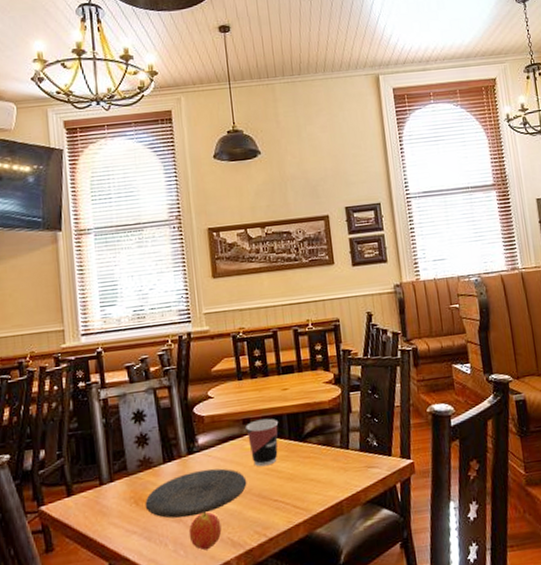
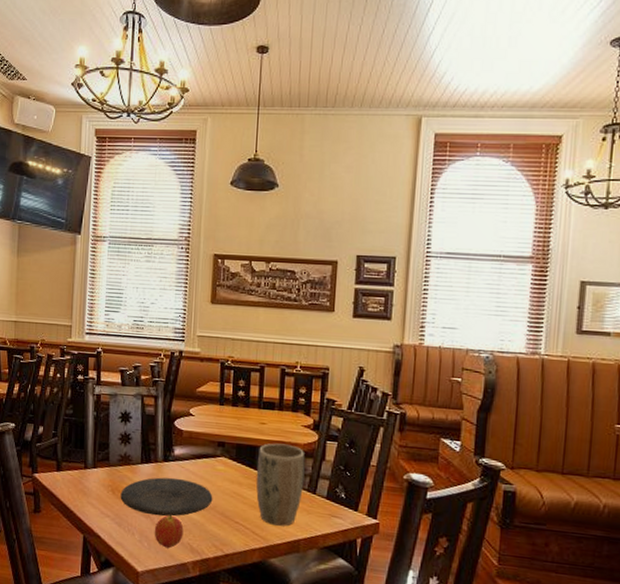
cup: present [245,418,278,467] -> none [220,445,251,490]
plant pot: none [285,404,336,493] -> present [256,443,305,526]

